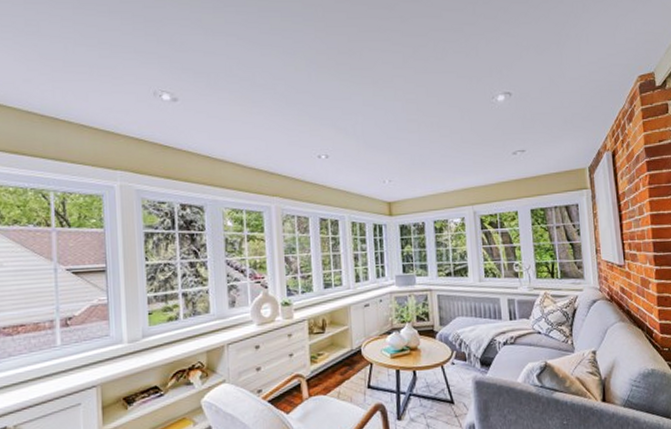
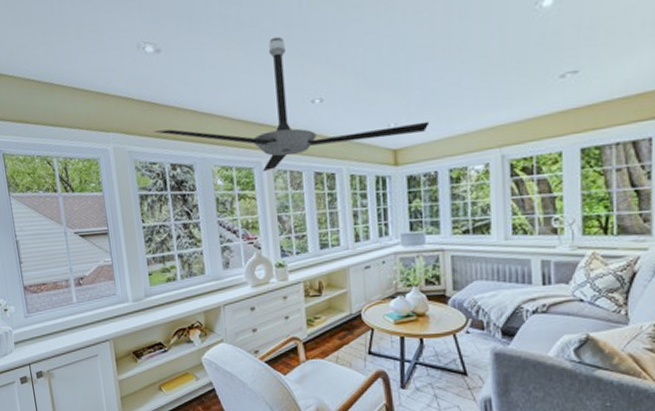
ceiling fan: none [165,99,417,216] -> present [154,36,430,172]

